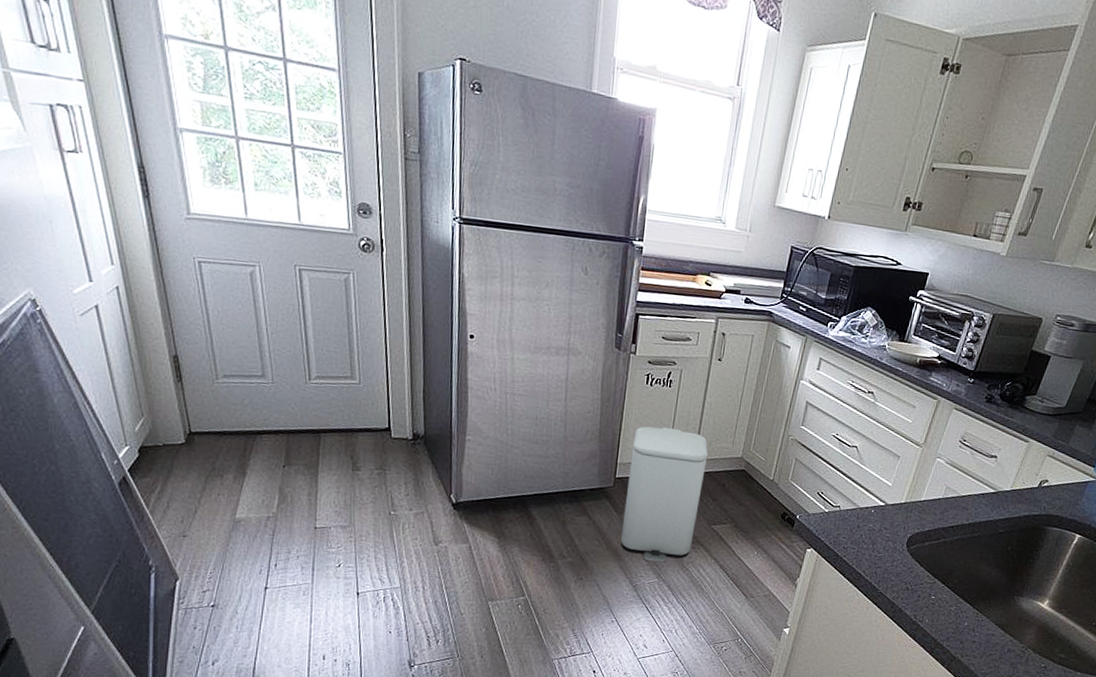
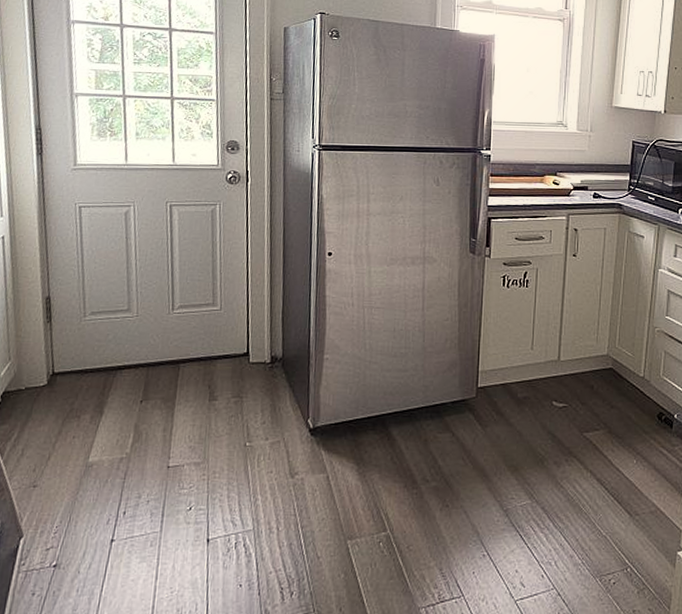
pedal bin: present [620,426,709,563] -> none [486,329,573,481]

